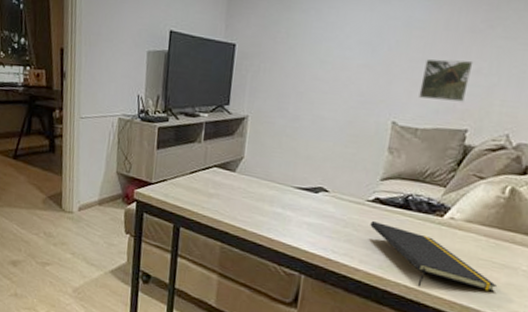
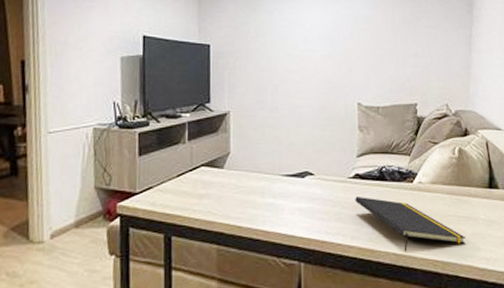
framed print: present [419,59,474,102] -> none [374,46,411,81]

